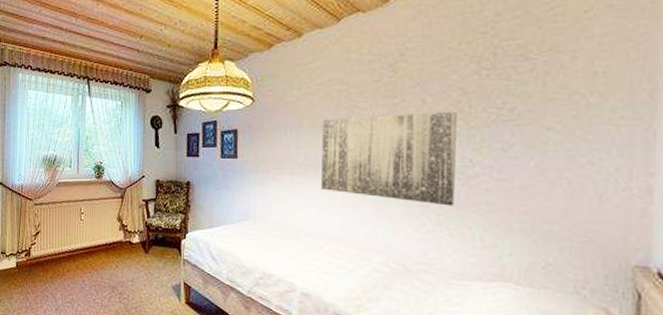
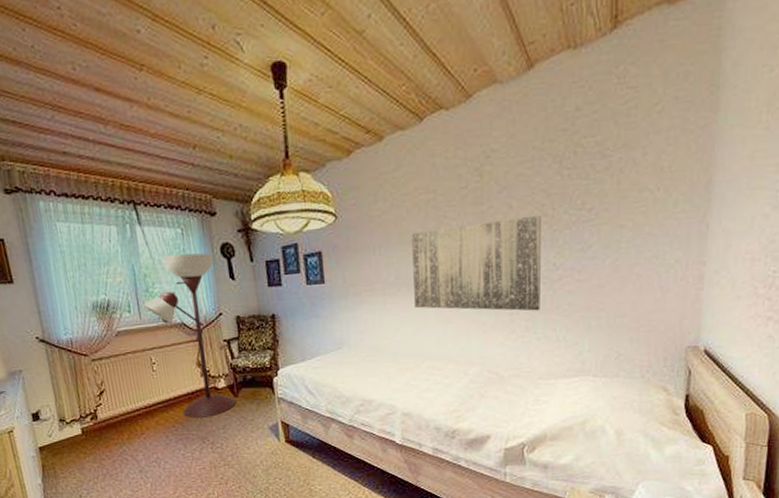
floor lamp: none [82,122,146,269] -> present [143,253,237,418]

